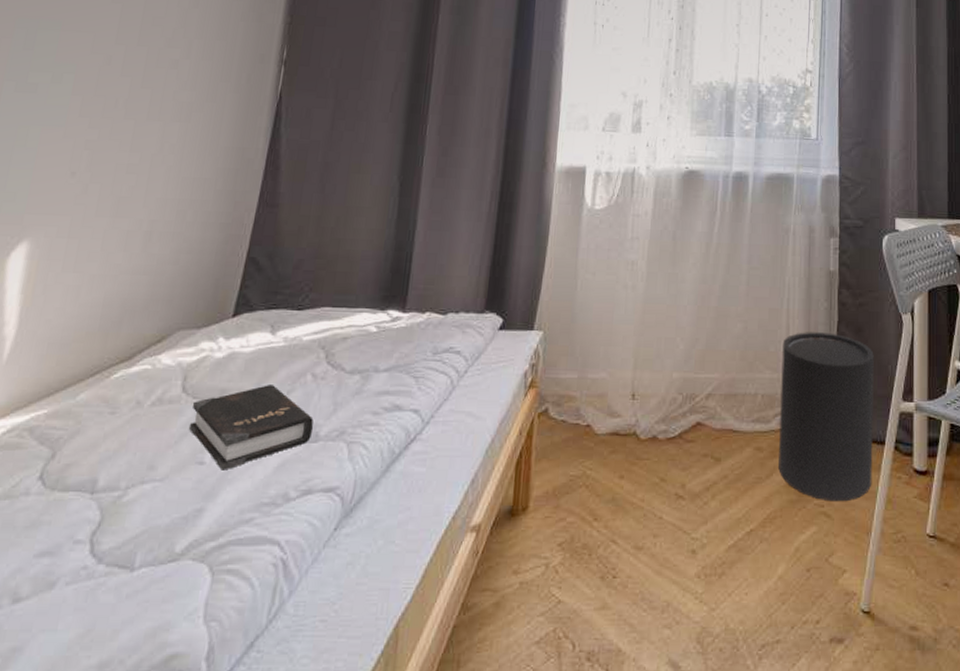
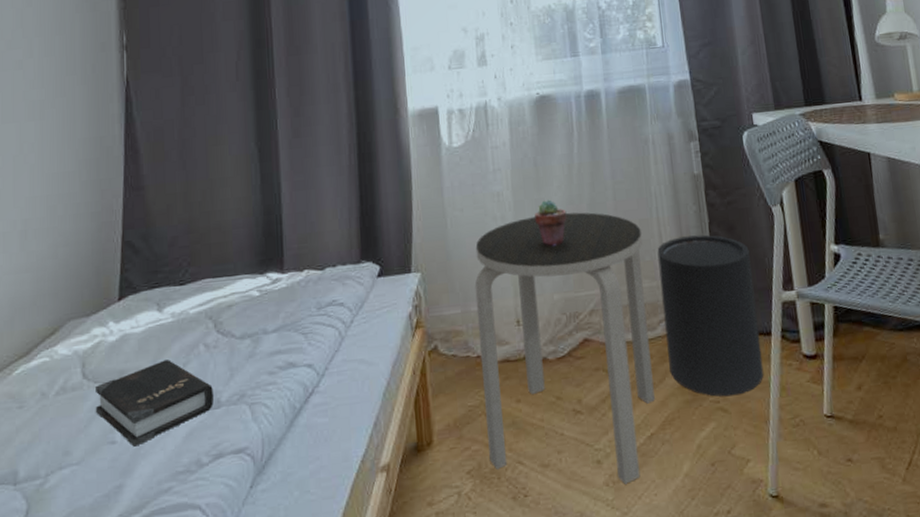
side table: none [583,291,770,579] -> present [474,212,655,484]
potted succulent: none [666,275,698,324] -> present [535,199,567,247]

